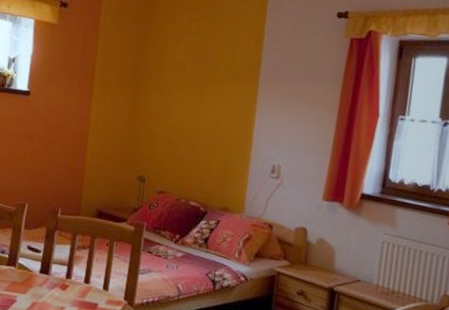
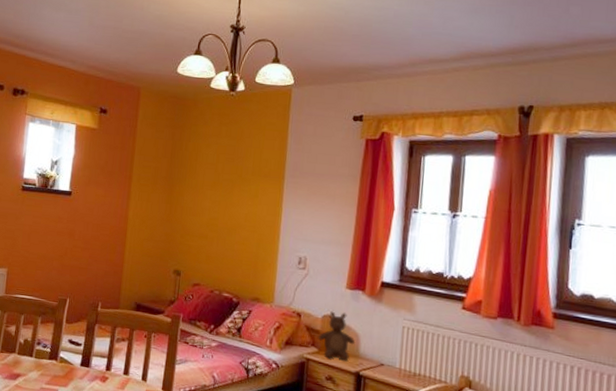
teddy bear: none [290,223,330,275] -> present [318,311,355,360]

